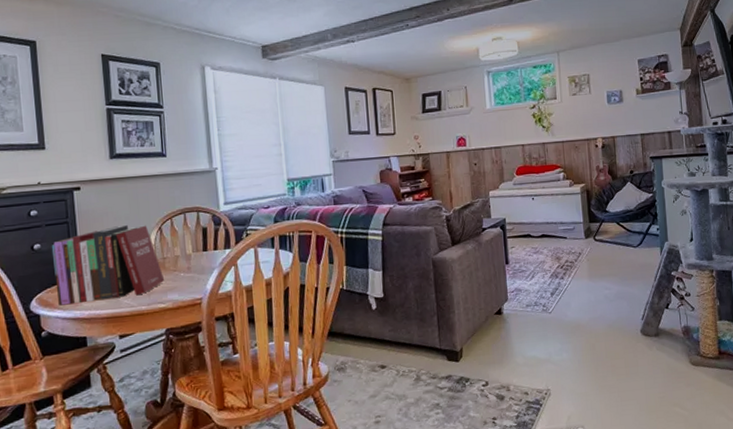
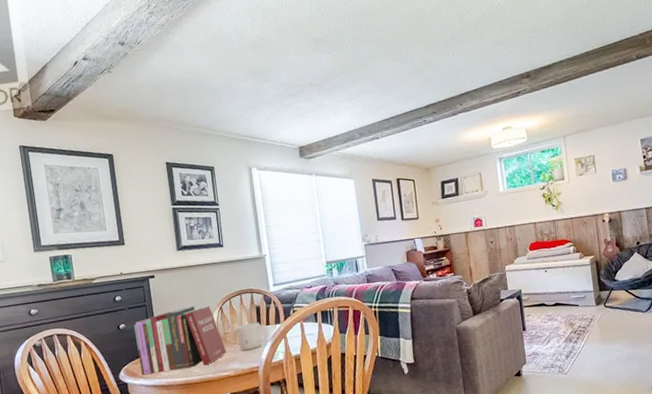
mug: none [177,246,215,279] -> present [236,322,268,350]

